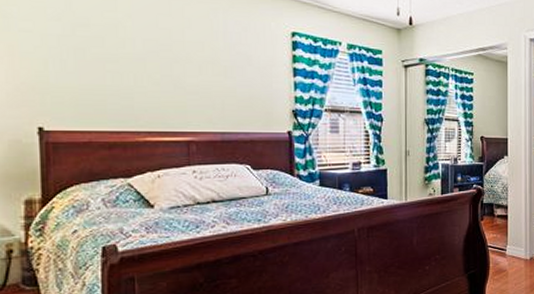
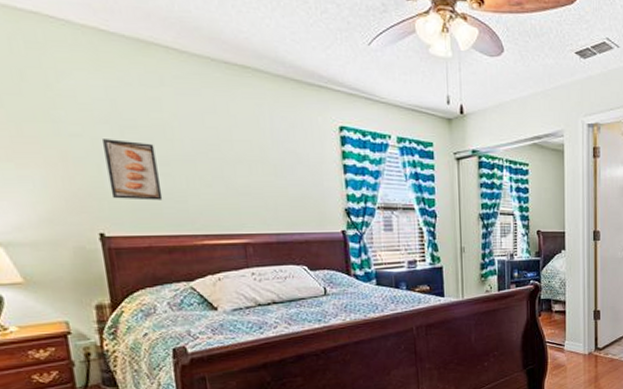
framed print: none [51,35,108,97] -> present [101,139,163,201]

